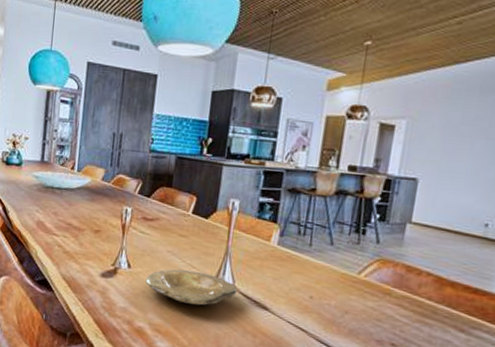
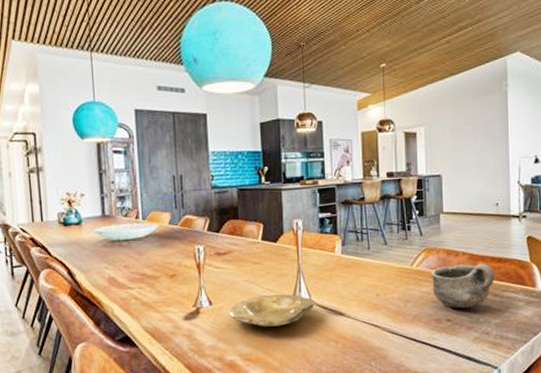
bowl: none [379,283,467,338] -> present [432,263,495,309]

